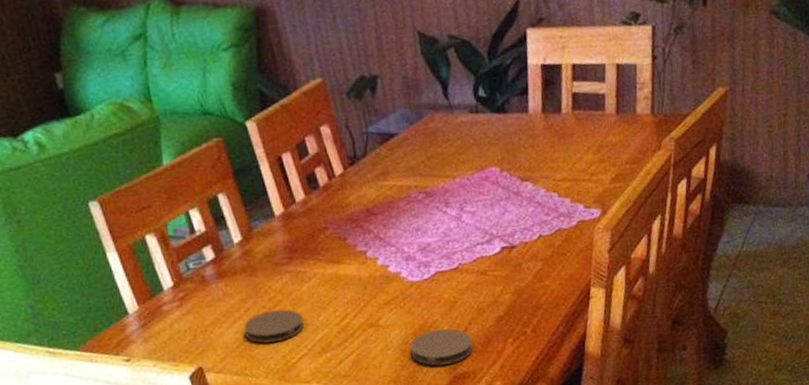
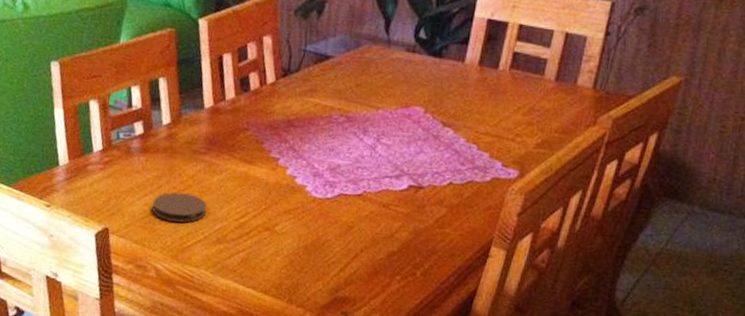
coaster: present [410,328,473,366] -> none [298,248,360,286]

